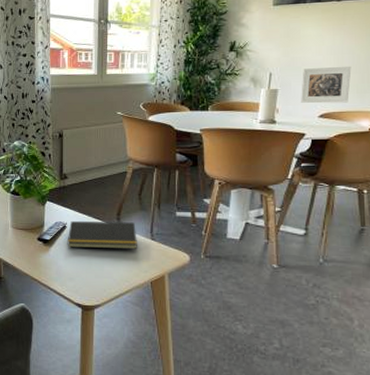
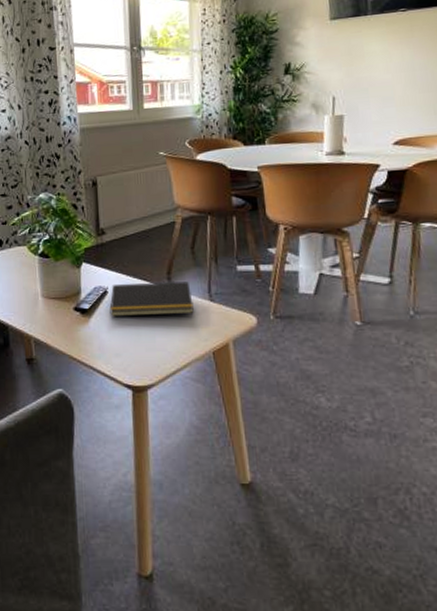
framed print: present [301,66,352,104] -> none [370,83,426,129]

